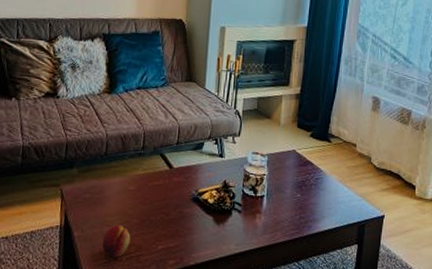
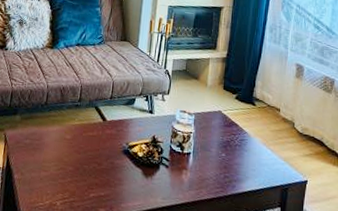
fruit: present [102,224,131,258] -> none [39,170,65,202]

